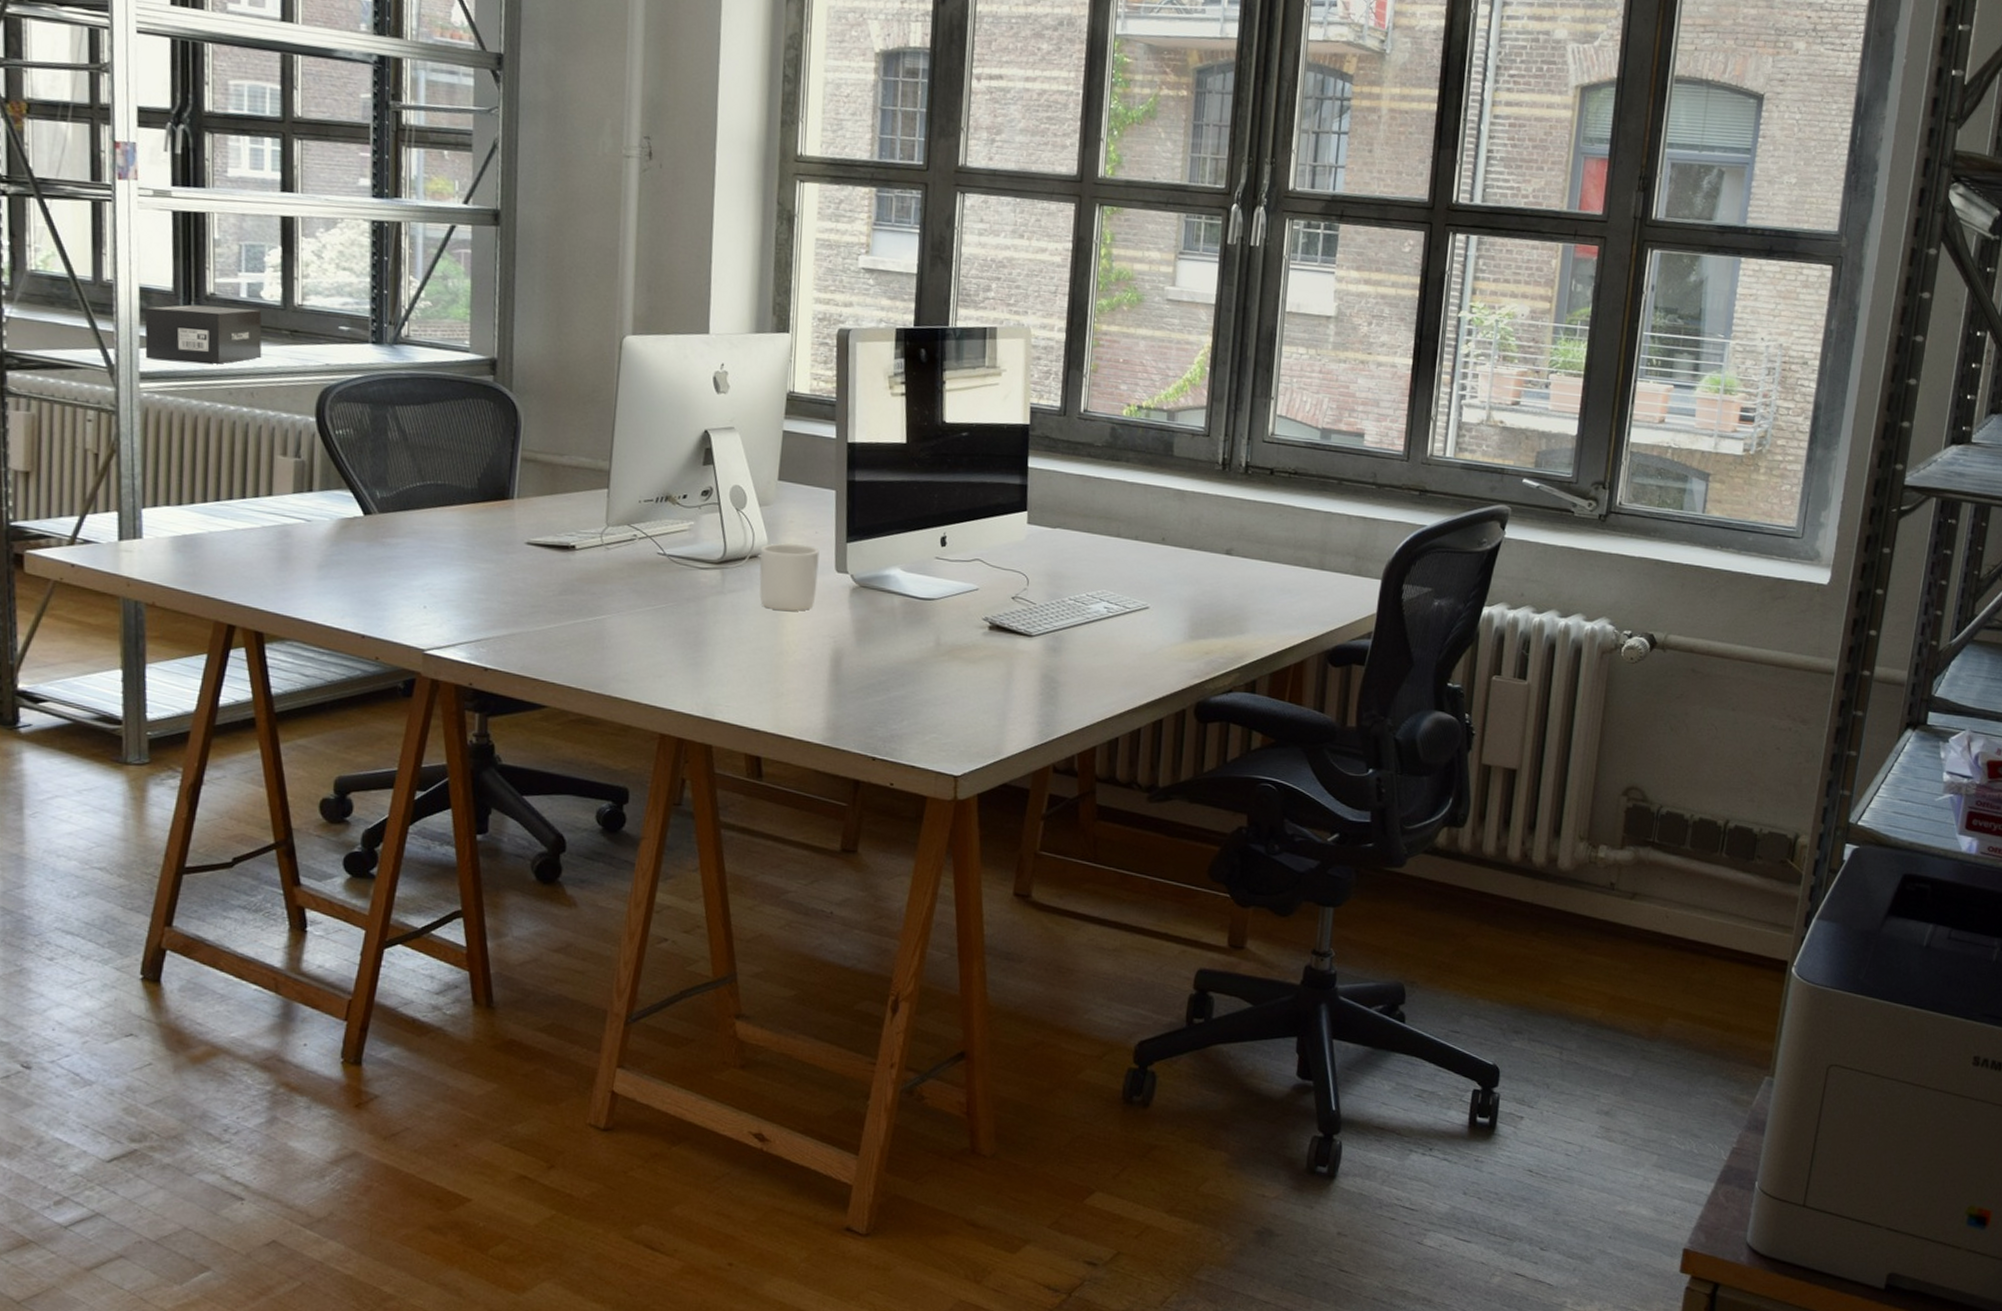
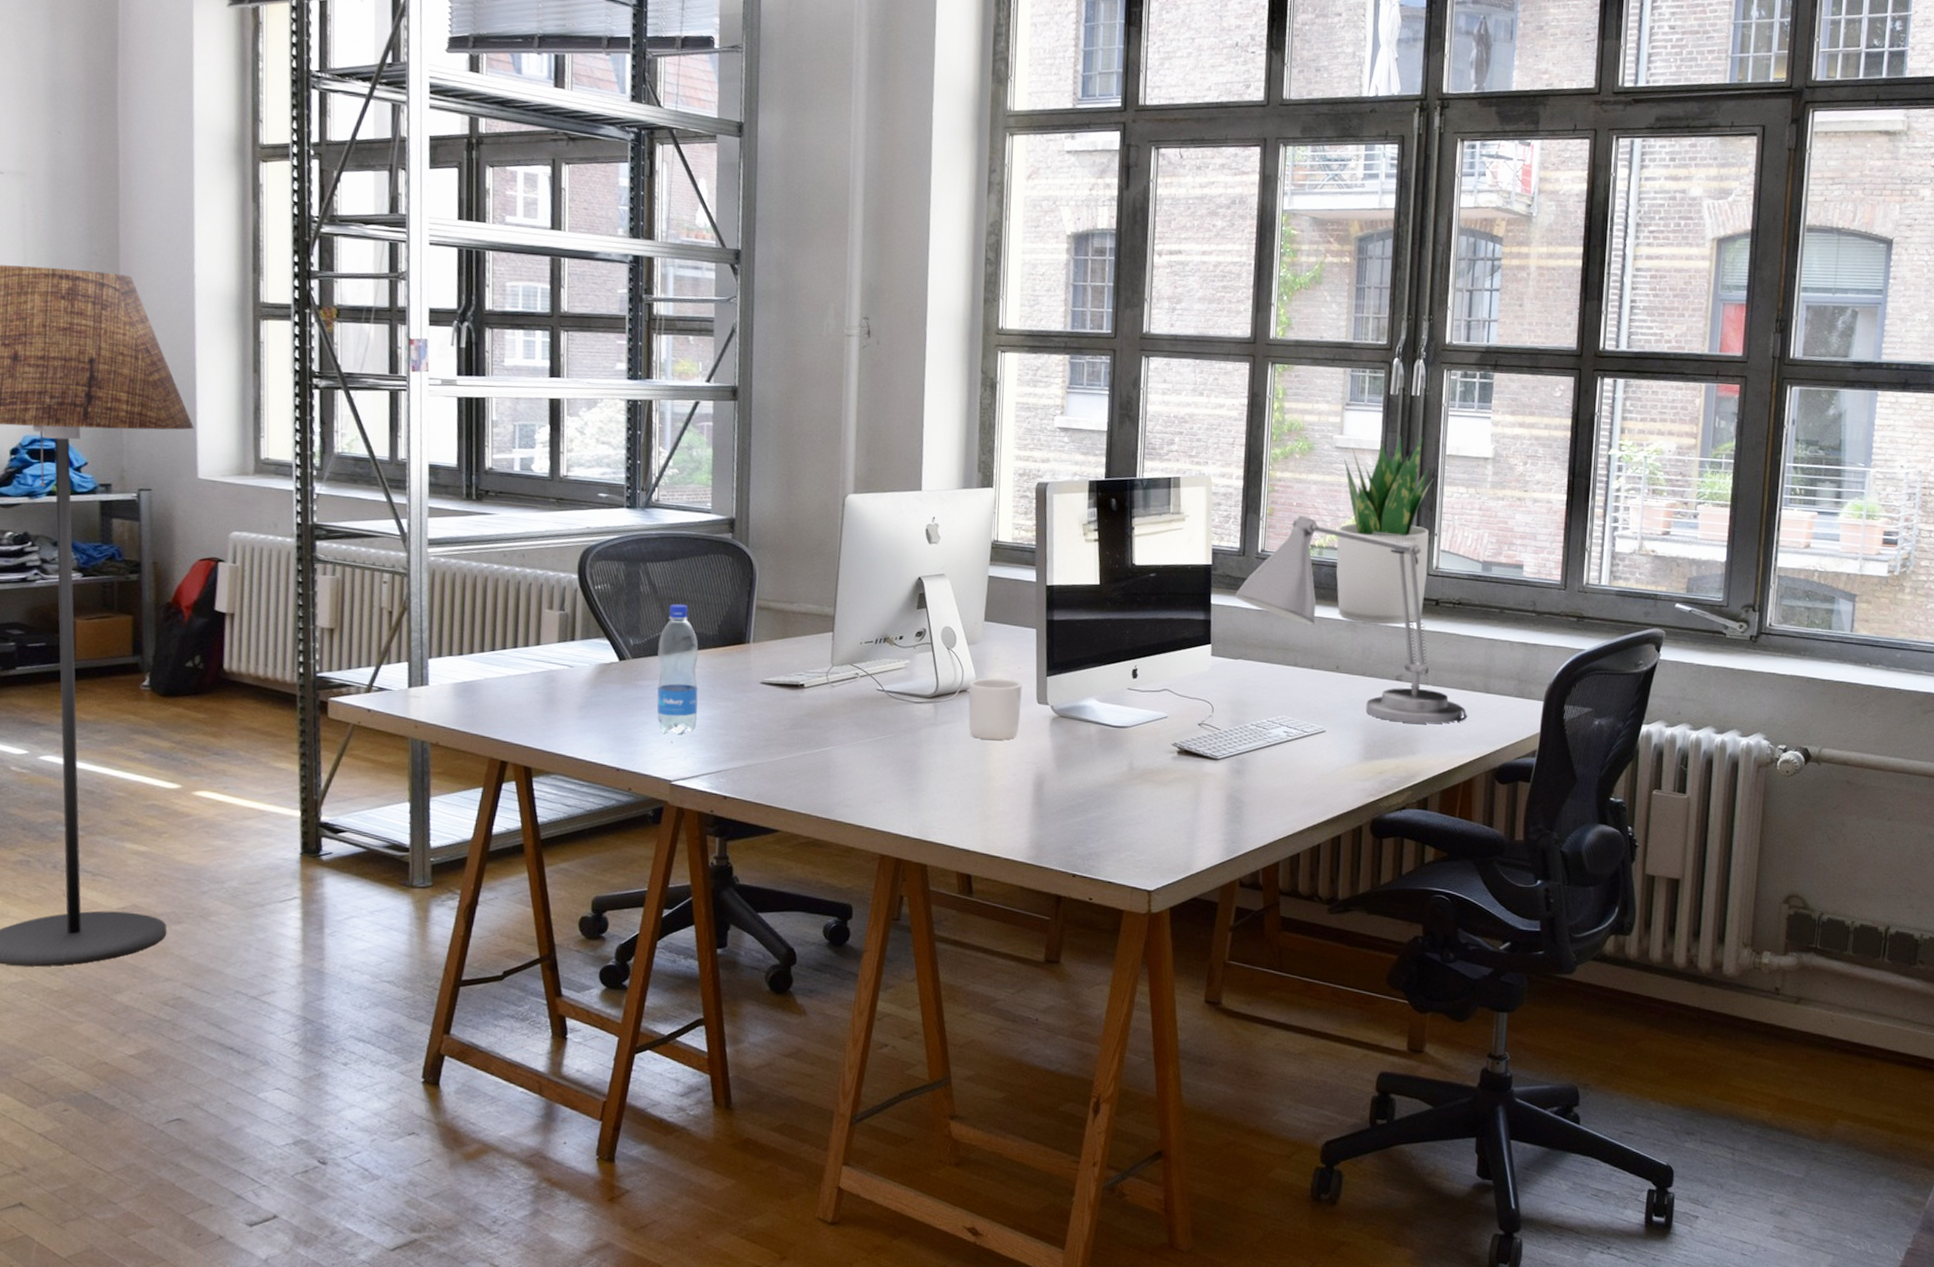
box: present [144,304,262,364] -> none [433,478,533,530]
bottle: none [407,453,455,598] -> present [656,603,699,734]
desk lamp: none [1053,373,1301,602] -> present [1234,515,1467,724]
planter: none [1164,289,1272,495] -> present [1336,435,1434,625]

